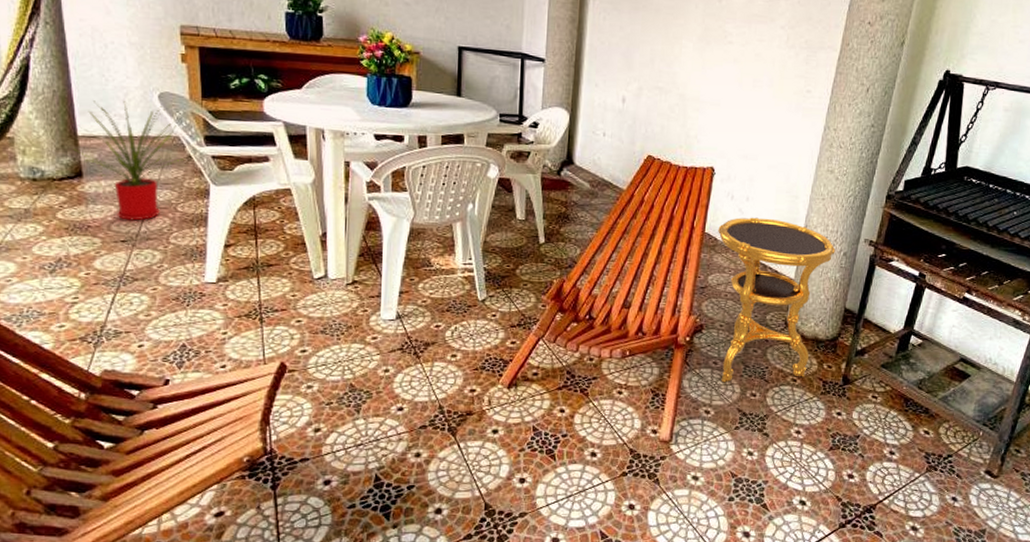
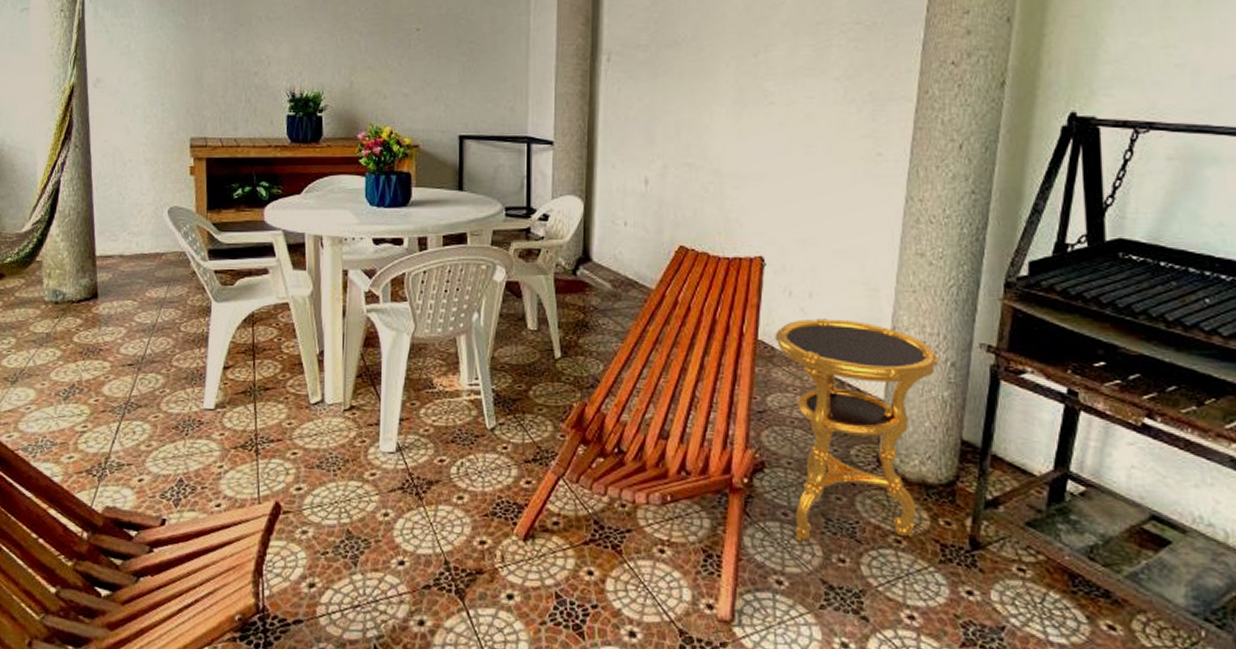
house plant: present [72,100,186,221] -> none [91,217,191,343]

